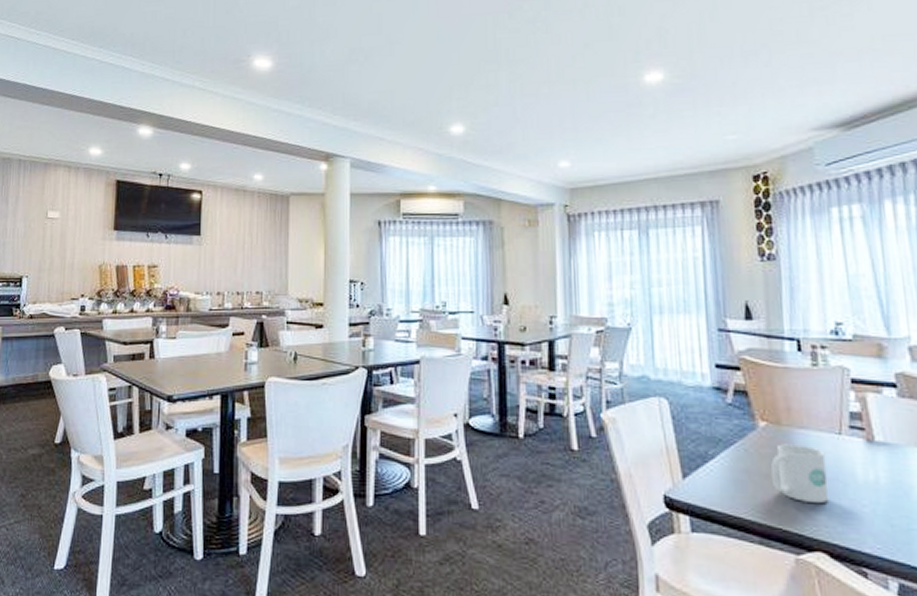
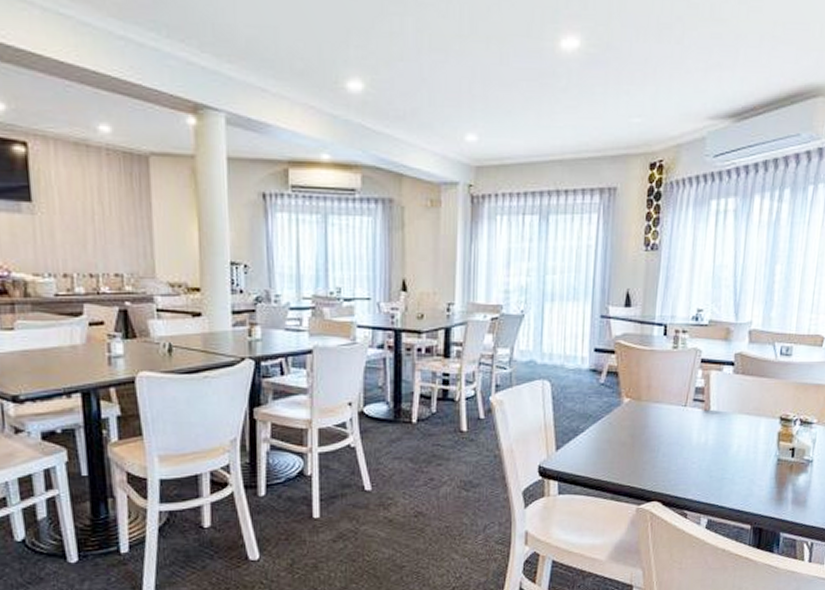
mug: present [770,444,829,503] -> none [627,416,672,463]

